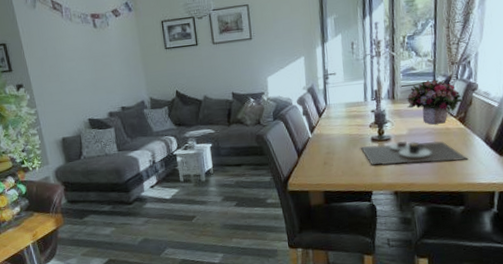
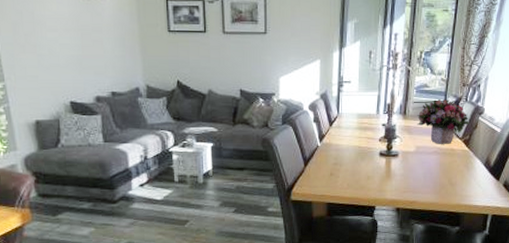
place setting: present [361,141,469,166] -> none [369,159,469,183]

